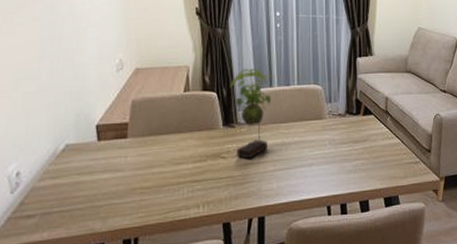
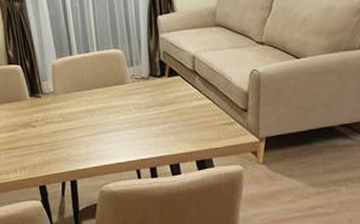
plant: present [230,68,272,159] -> none [32,38,73,127]

